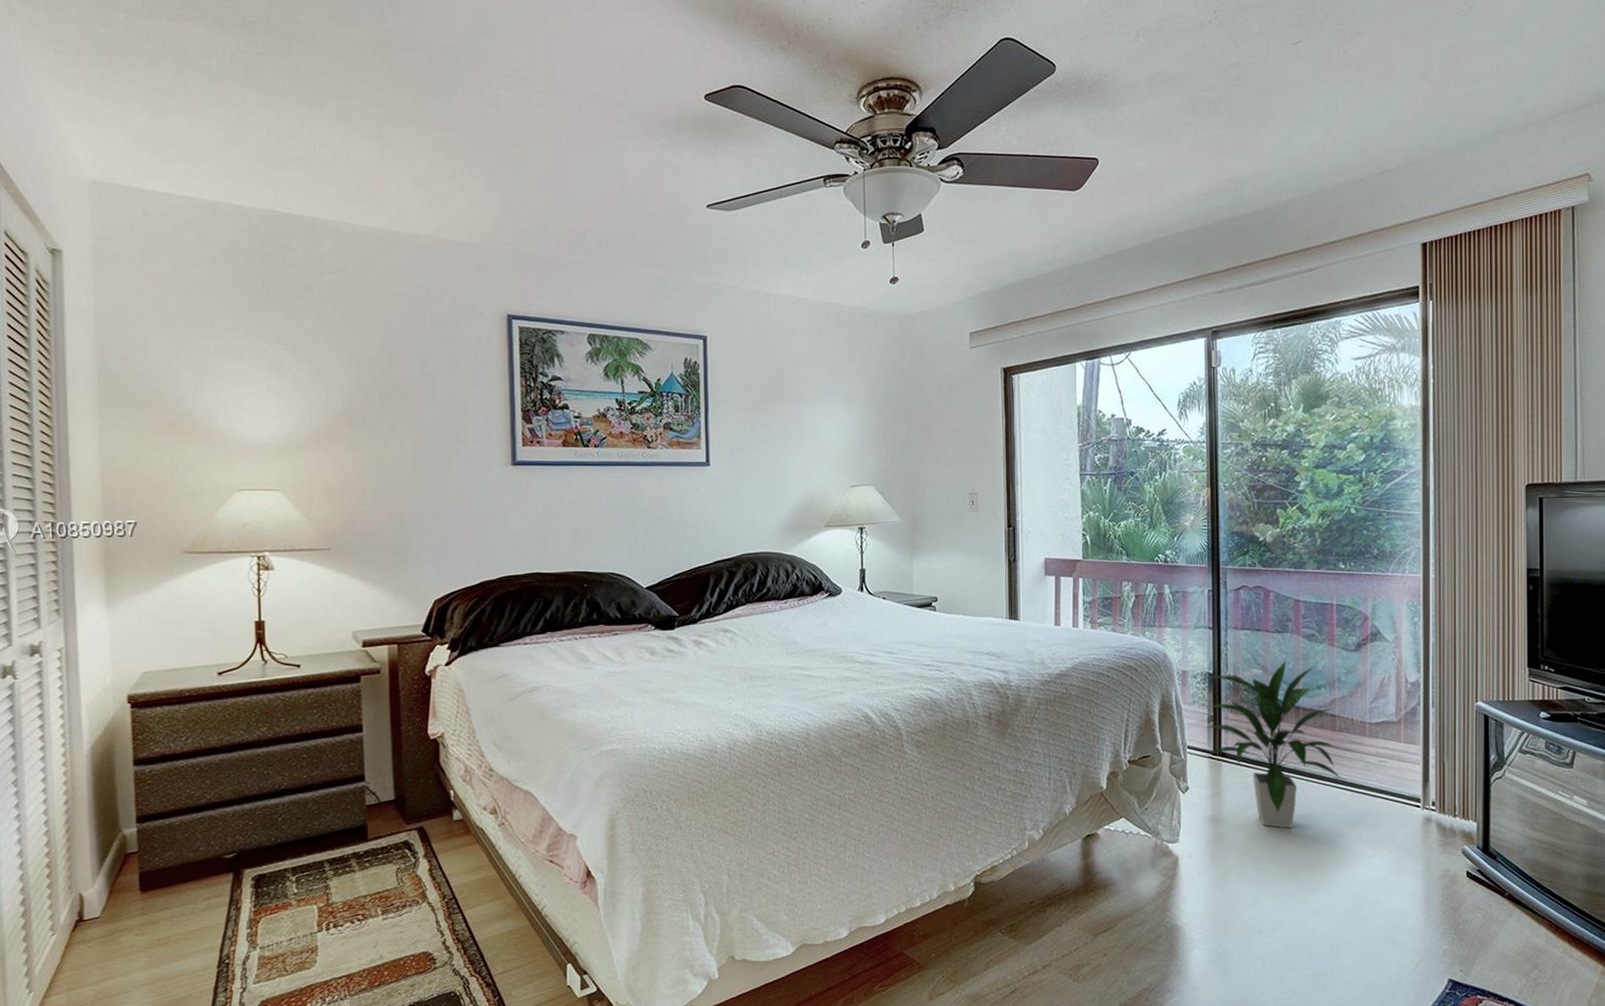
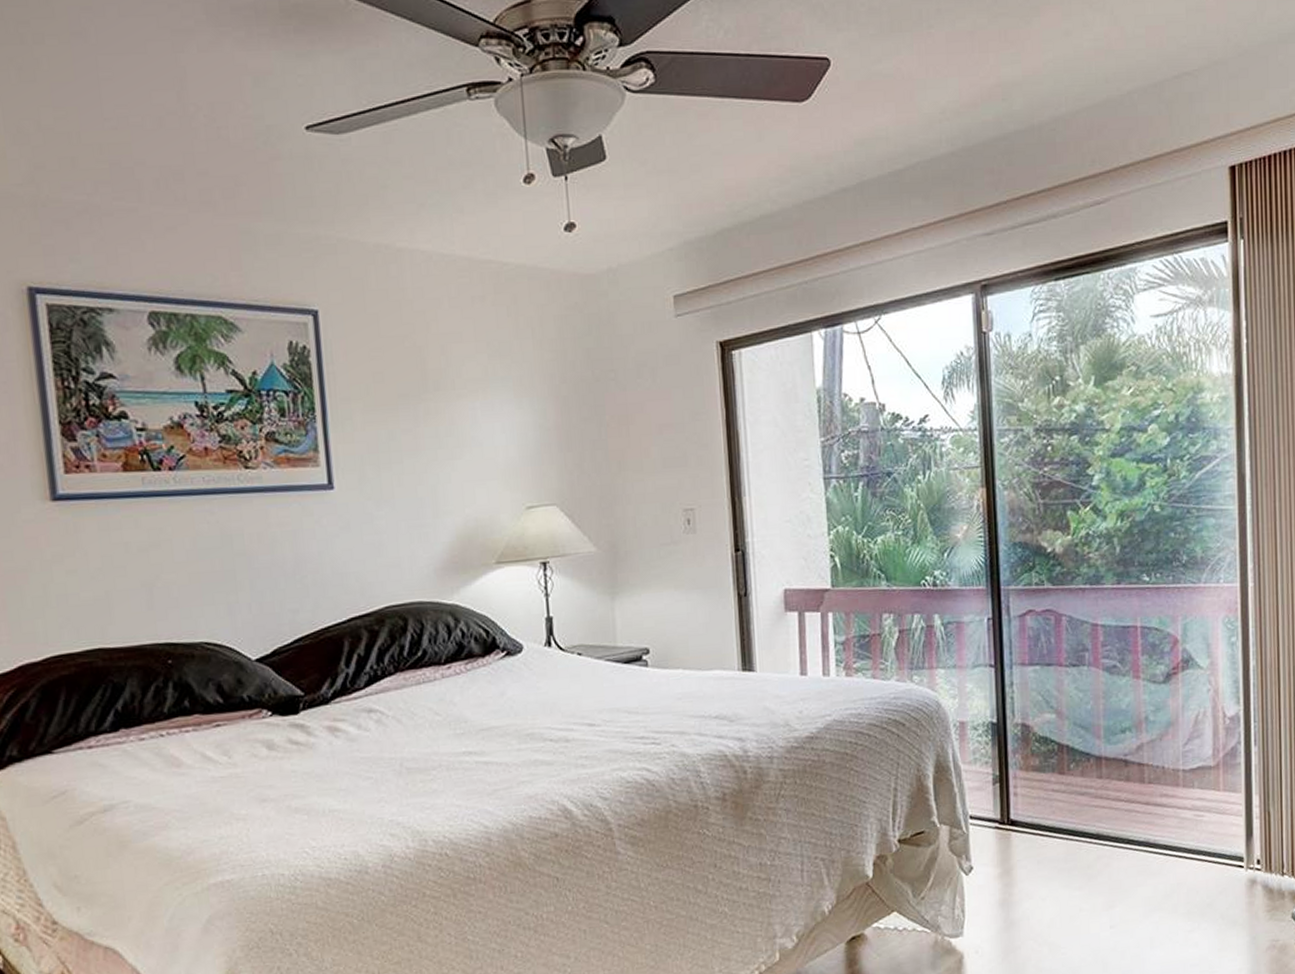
indoor plant: present [1201,660,1342,828] -> none [985,700,1153,908]

